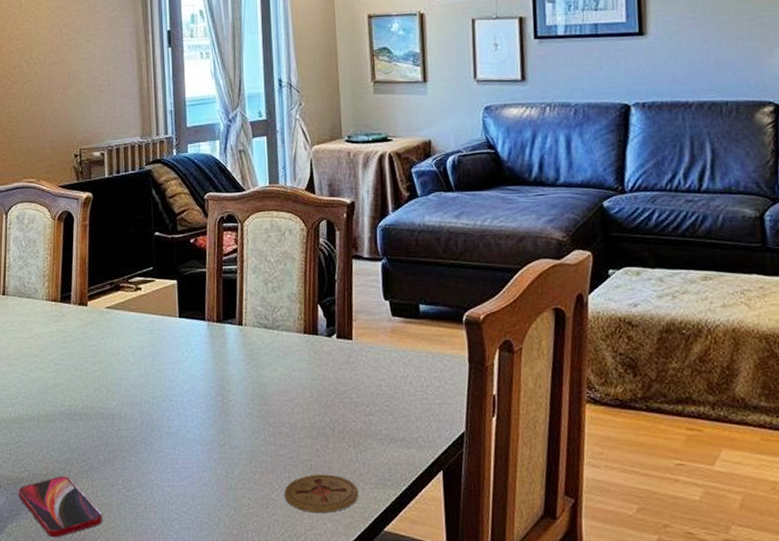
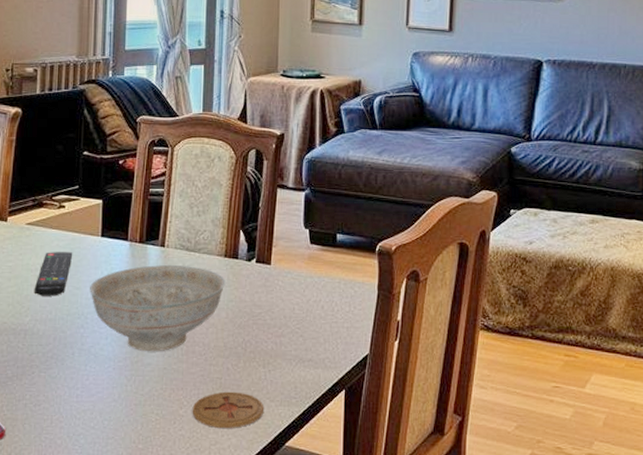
remote control: none [118,334,153,380] -> present [34,252,73,296]
decorative bowl: none [171,344,307,434] -> present [89,265,226,352]

